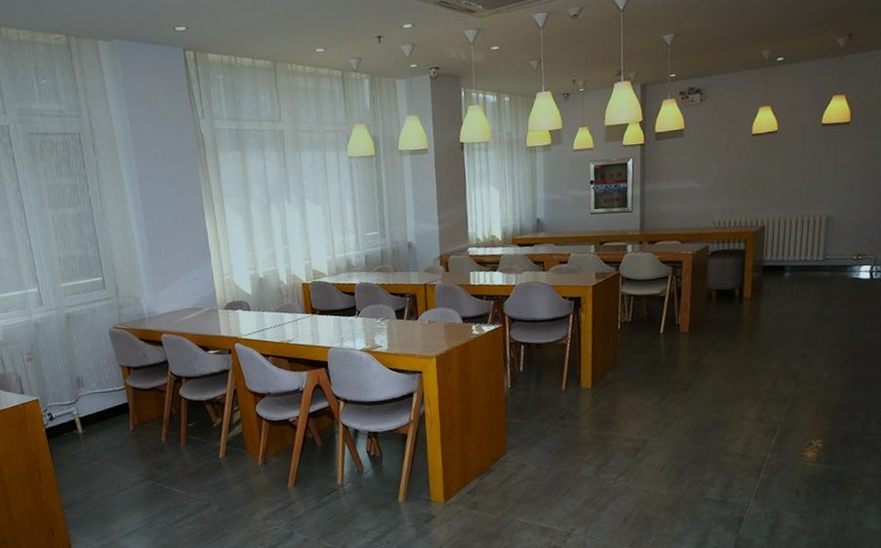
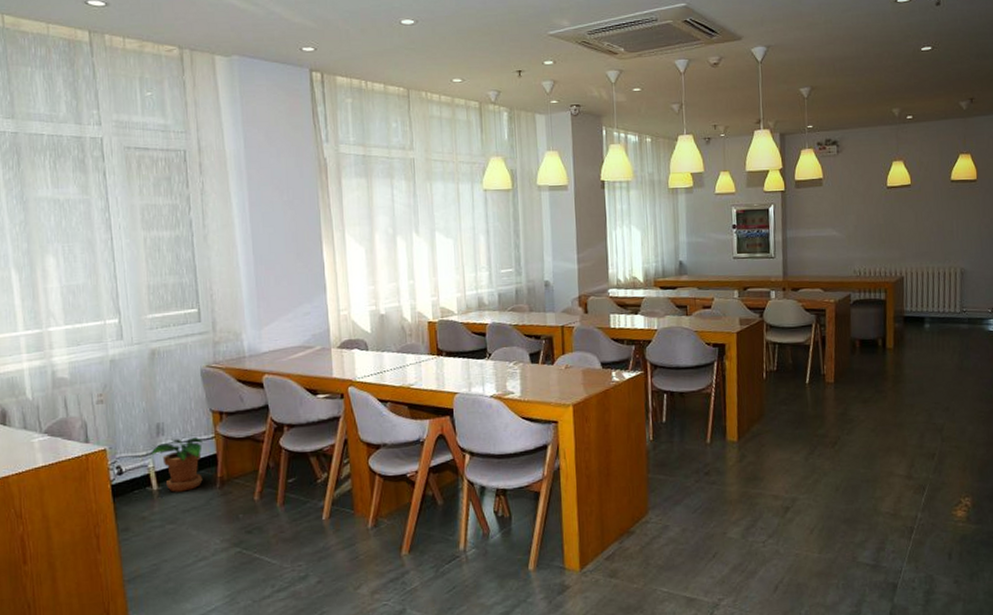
potted plant: none [74,388,118,435] -> present [151,436,203,492]

